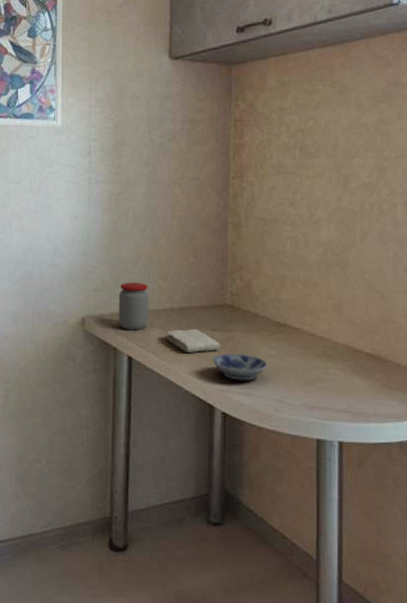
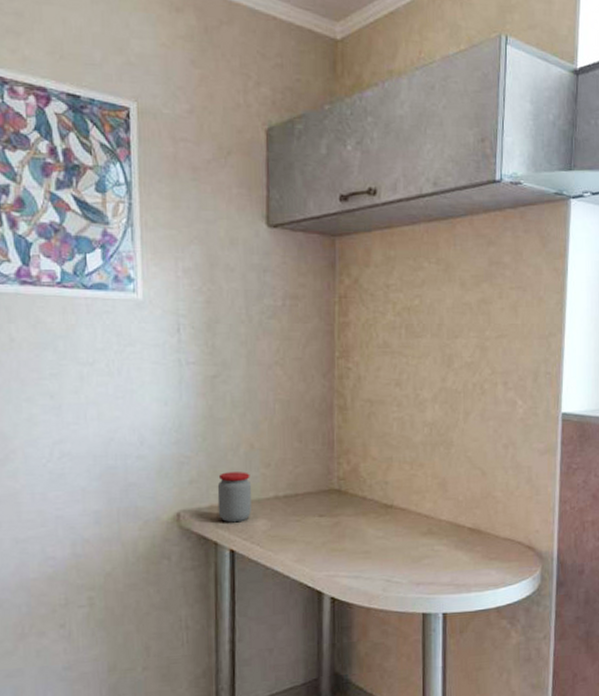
washcloth: present [166,329,221,352] -> none [270,517,329,541]
bowl: present [213,353,268,381] -> none [320,538,376,565]

